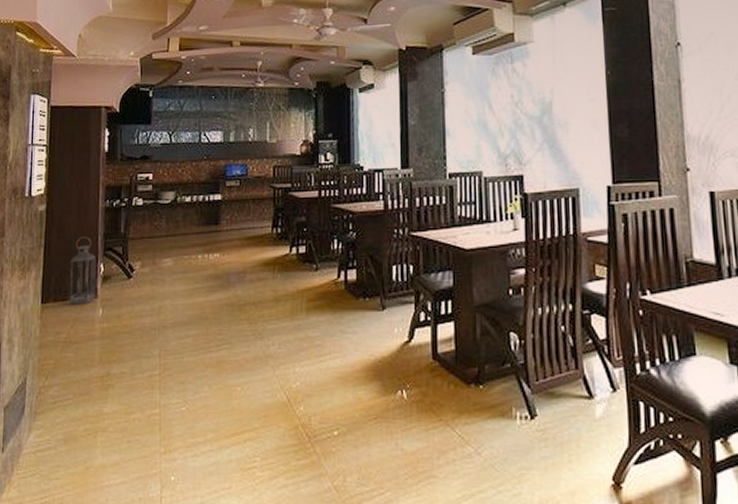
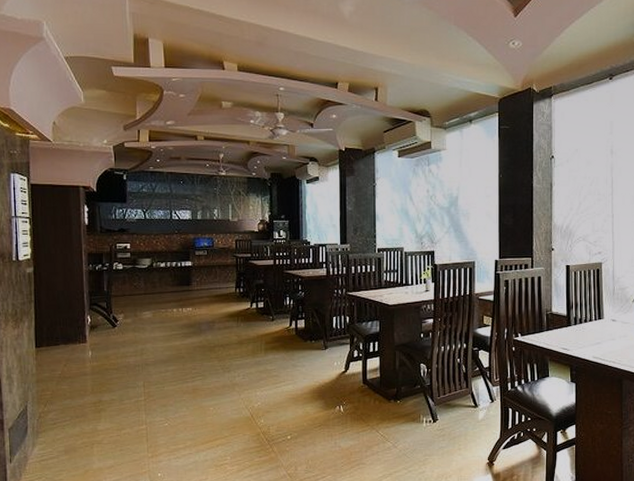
lantern: present [69,237,96,305] -> none [59,294,84,348]

